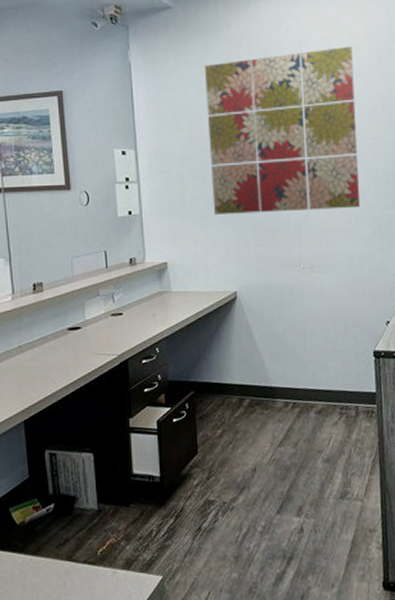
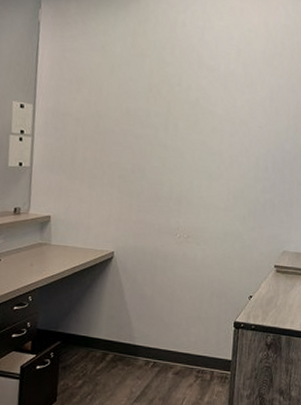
wall art: present [204,46,360,214] -> none [101,34,250,188]

